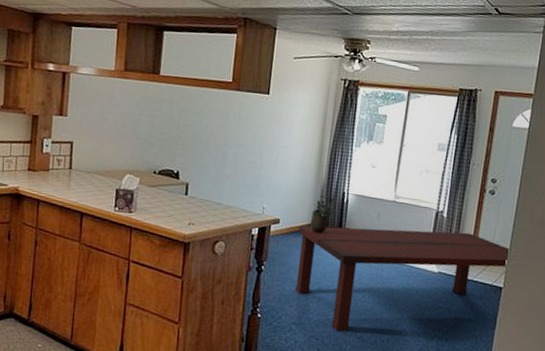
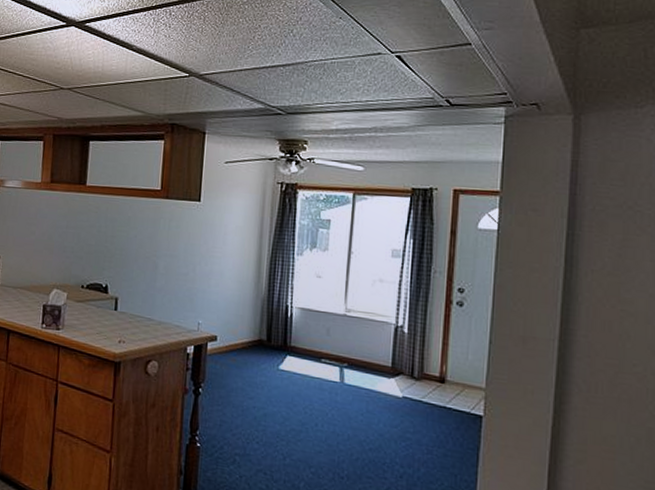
dining table: present [295,225,511,332] -> none [237,343,489,466]
potted plant: present [309,188,335,233] -> none [250,302,277,352]

